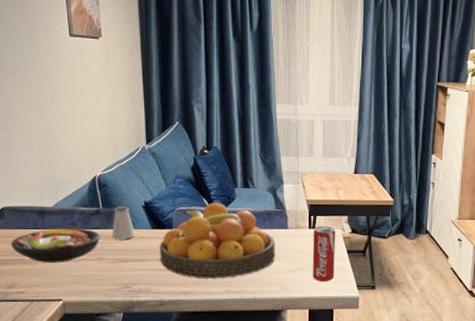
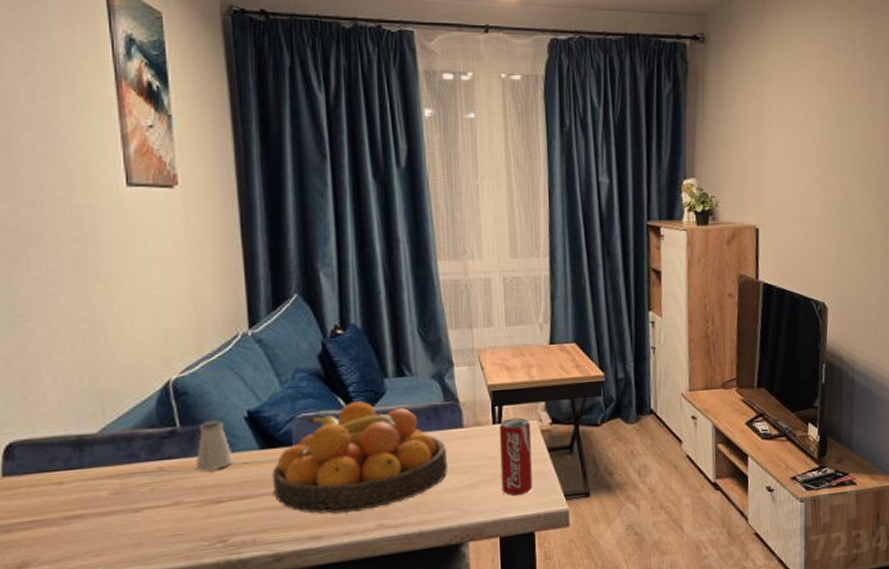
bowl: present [10,228,100,263] -> none [23,460,177,521]

